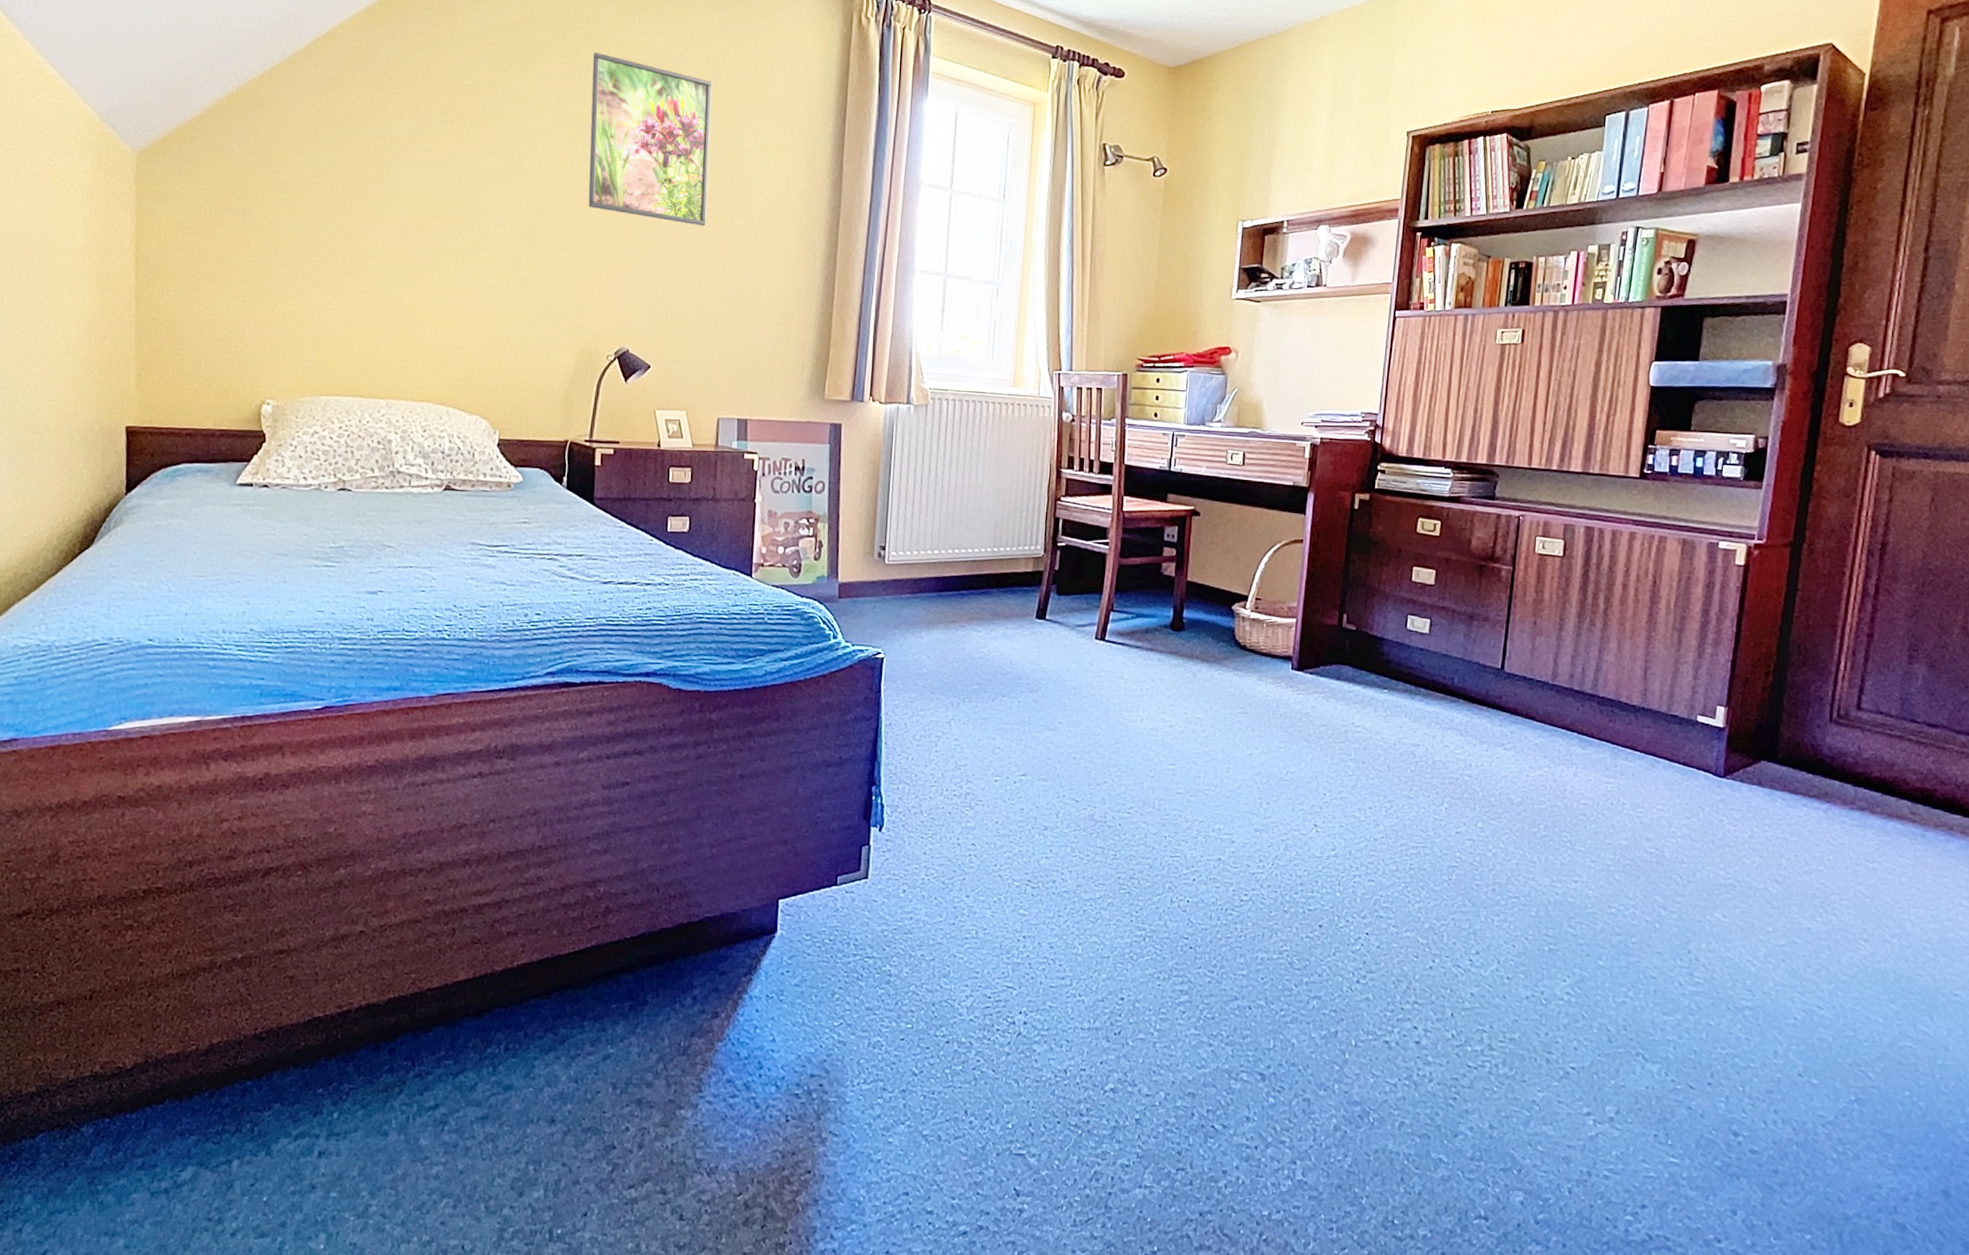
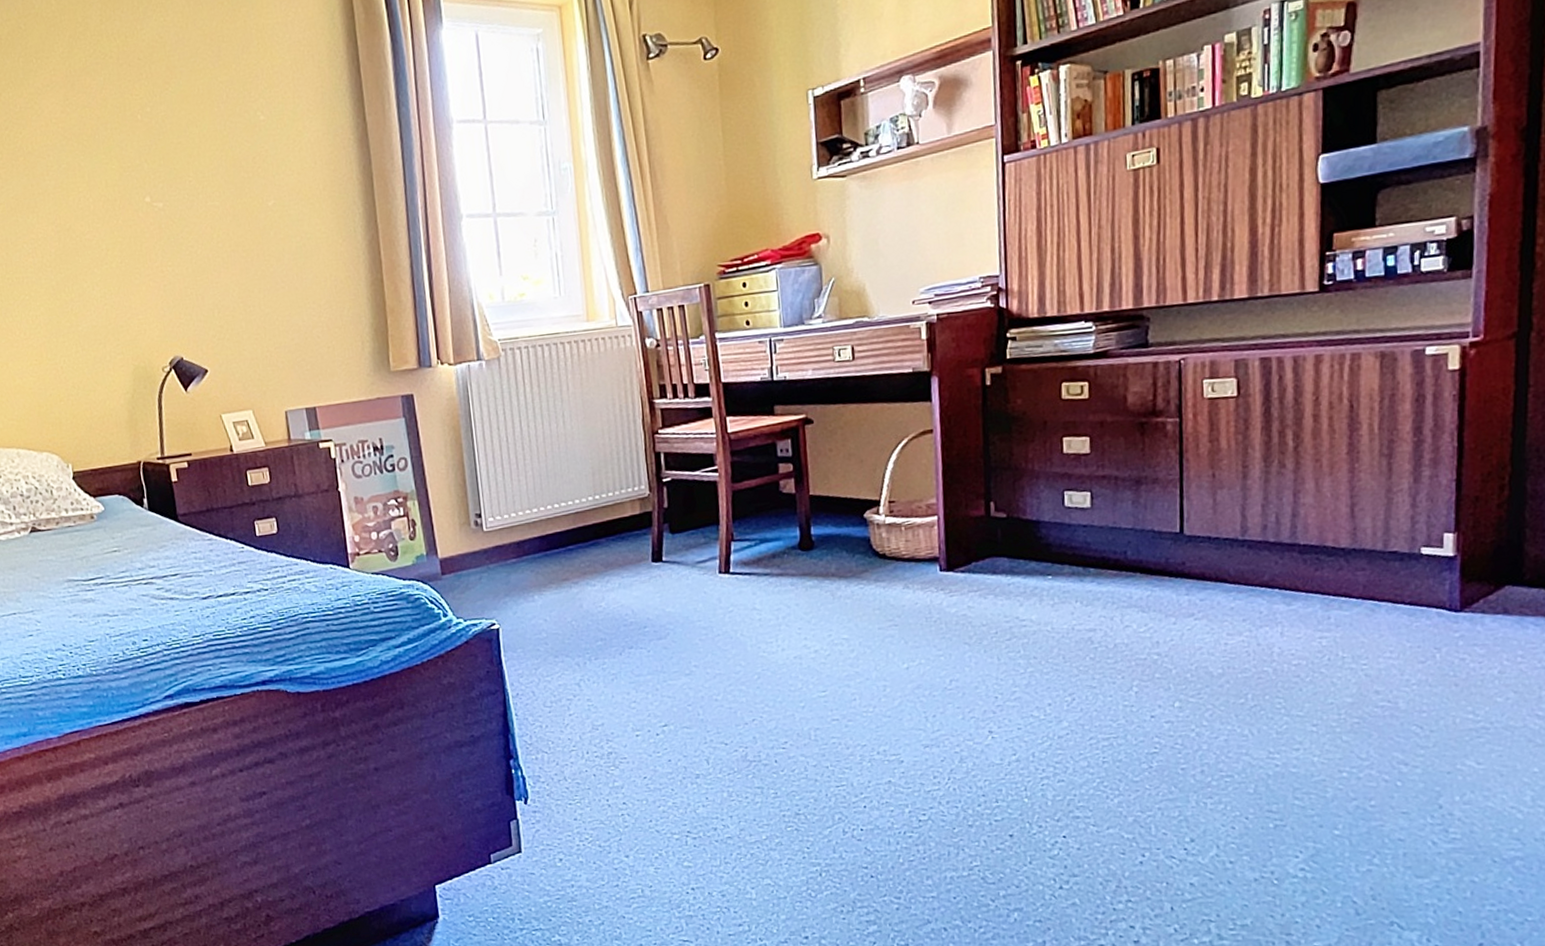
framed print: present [588,52,713,226] -> none [87,51,236,218]

